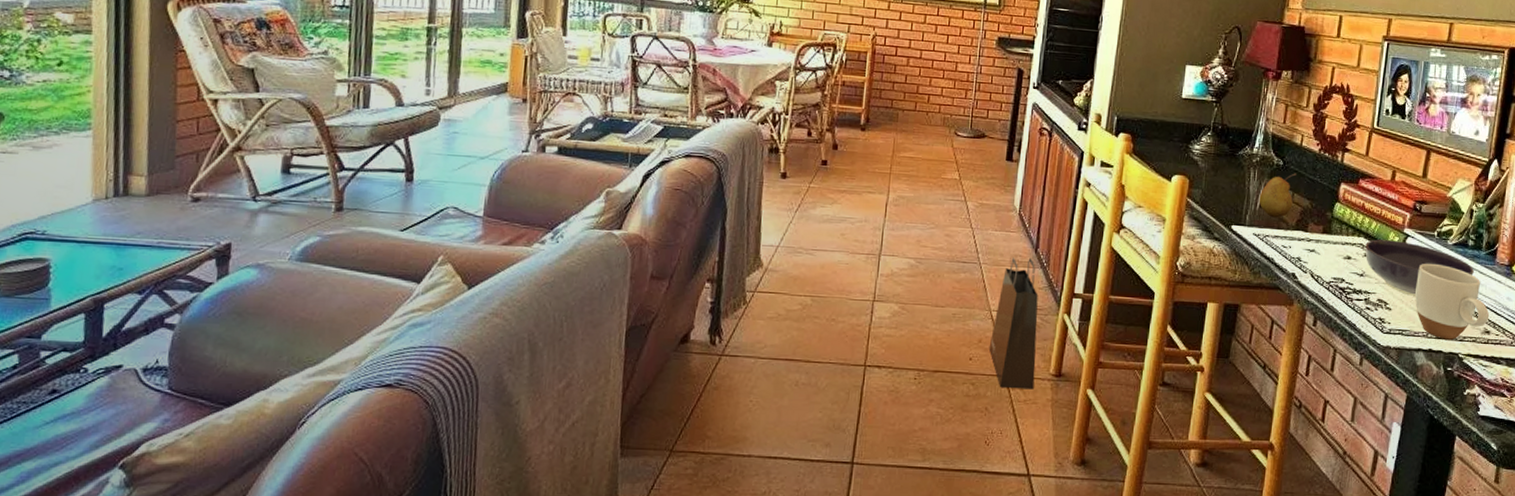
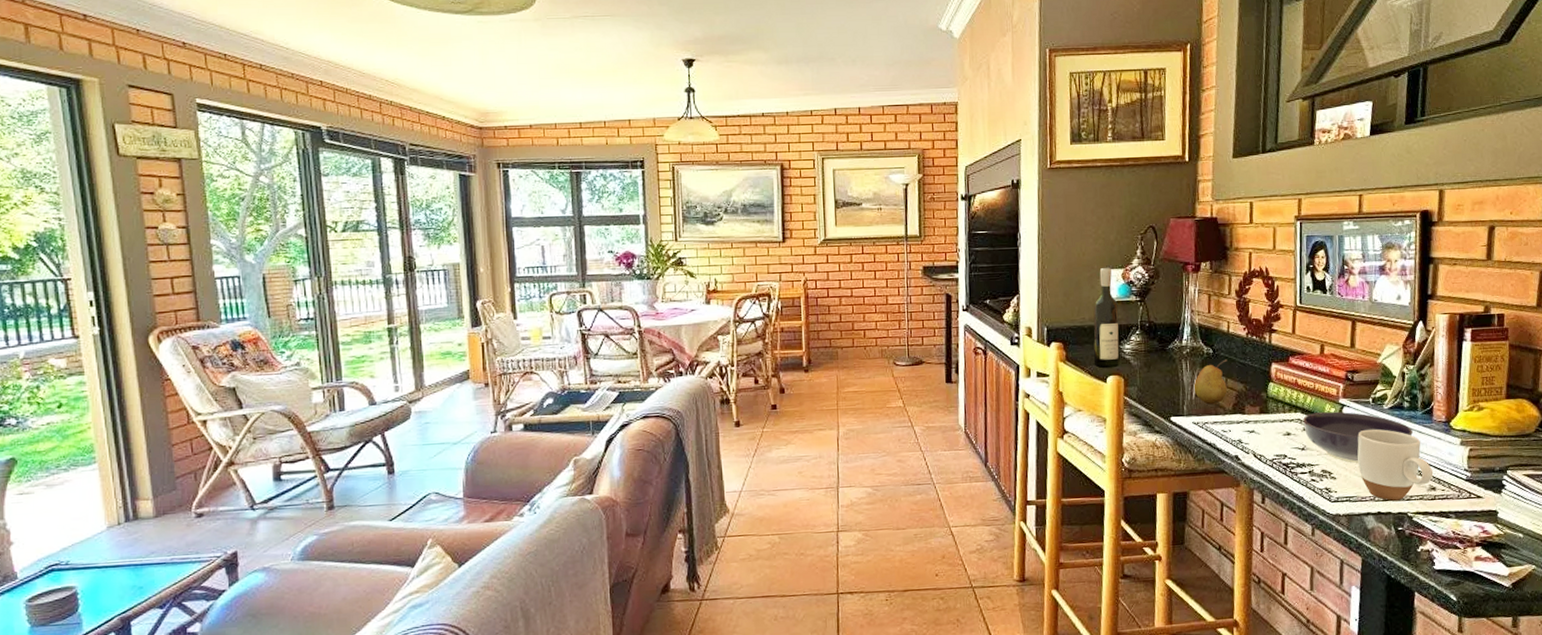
shopping bag: present [989,257,1038,390] -> none [952,473,1001,598]
bottle: none [1160,62,1193,168] -> present [1093,267,1119,369]

